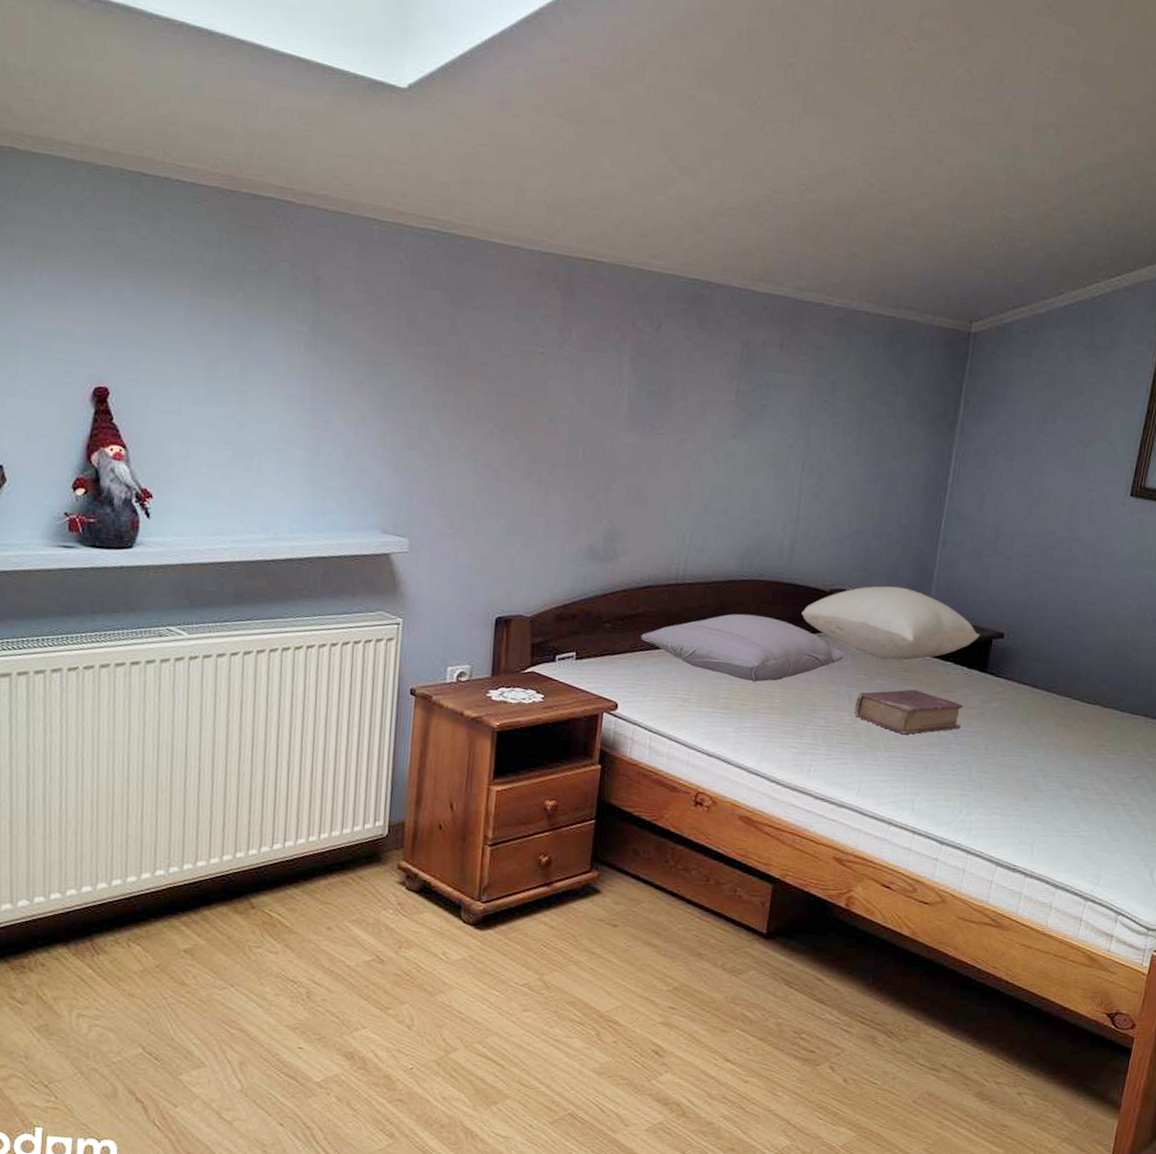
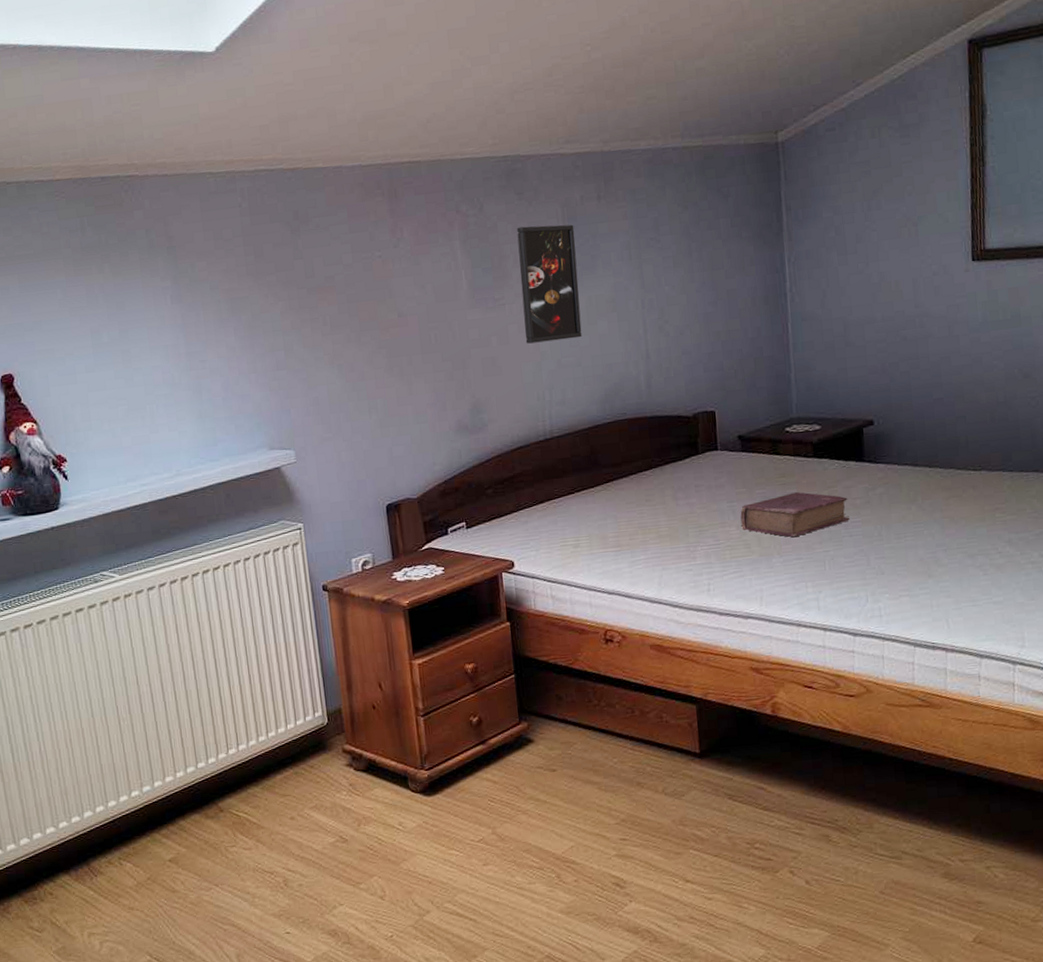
pillow: present [641,613,844,682] -> none [522,452,720,516]
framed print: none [676,356,750,487] -> present [516,224,583,344]
pillow: present [801,586,981,661] -> none [670,397,850,470]

